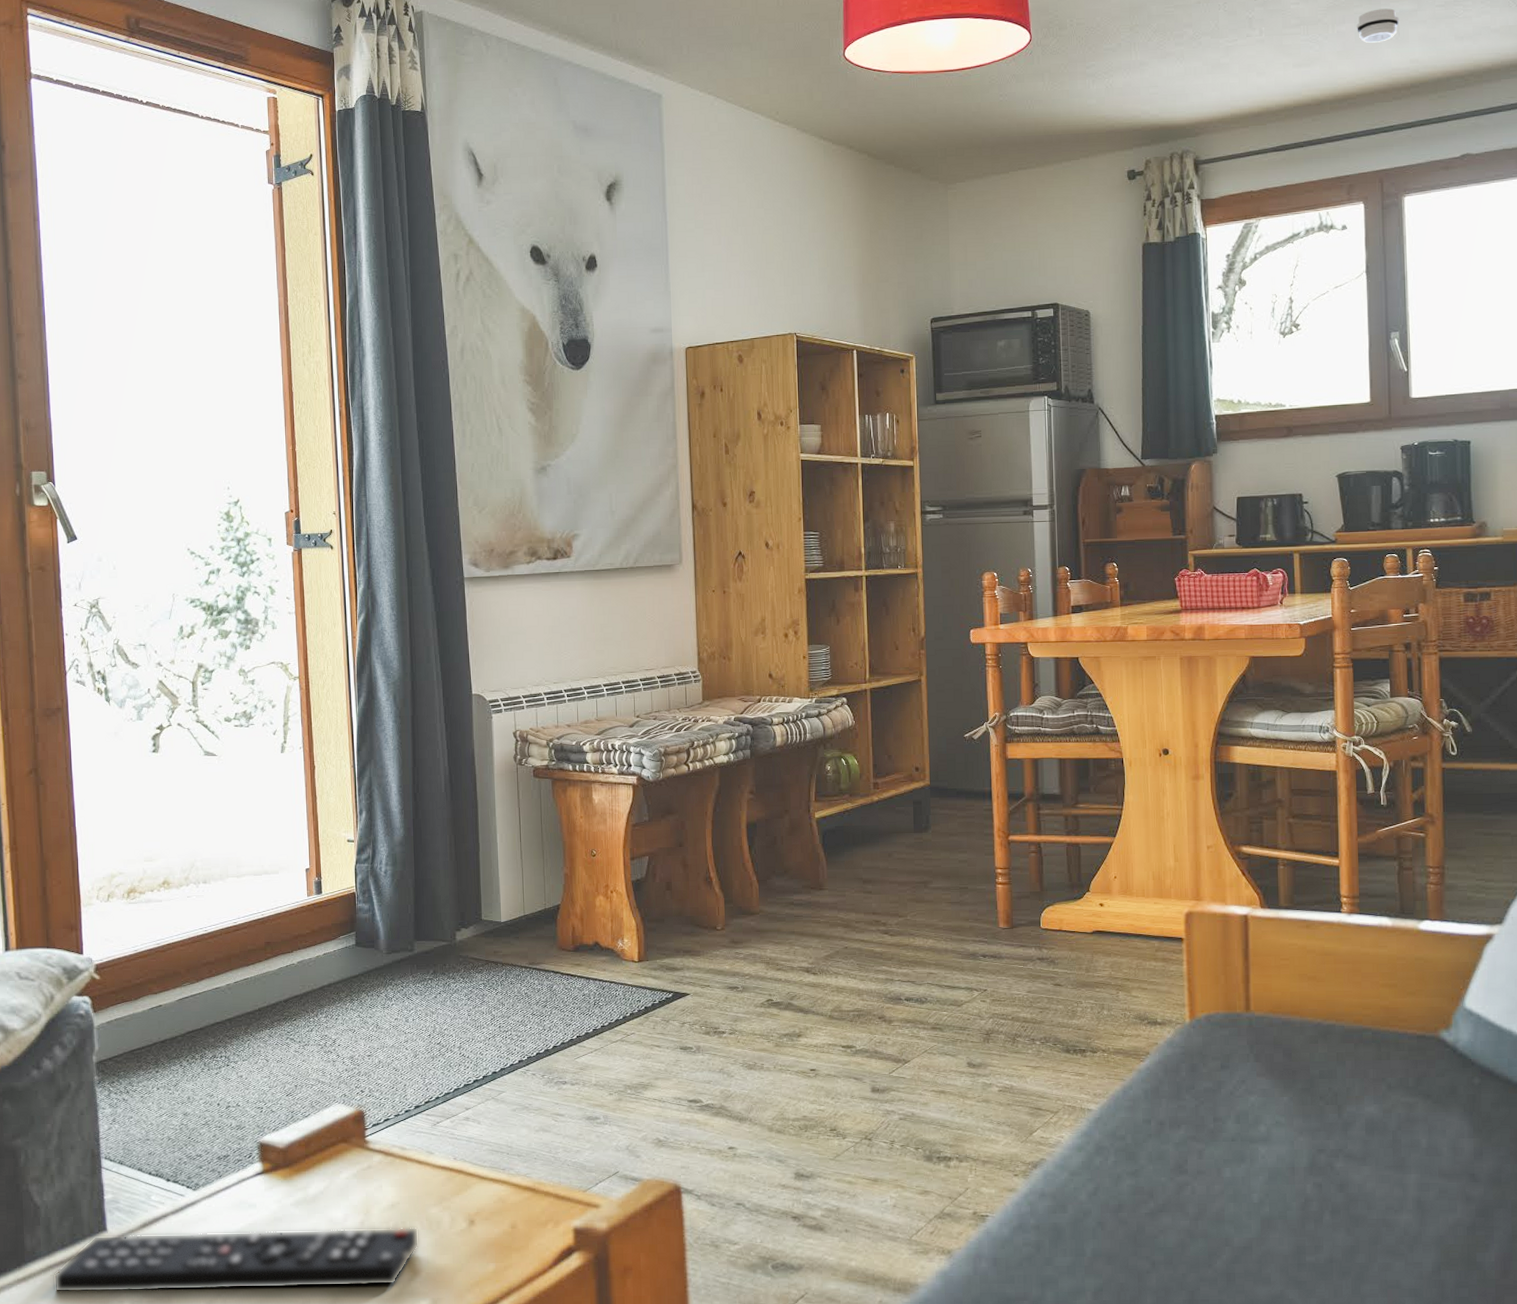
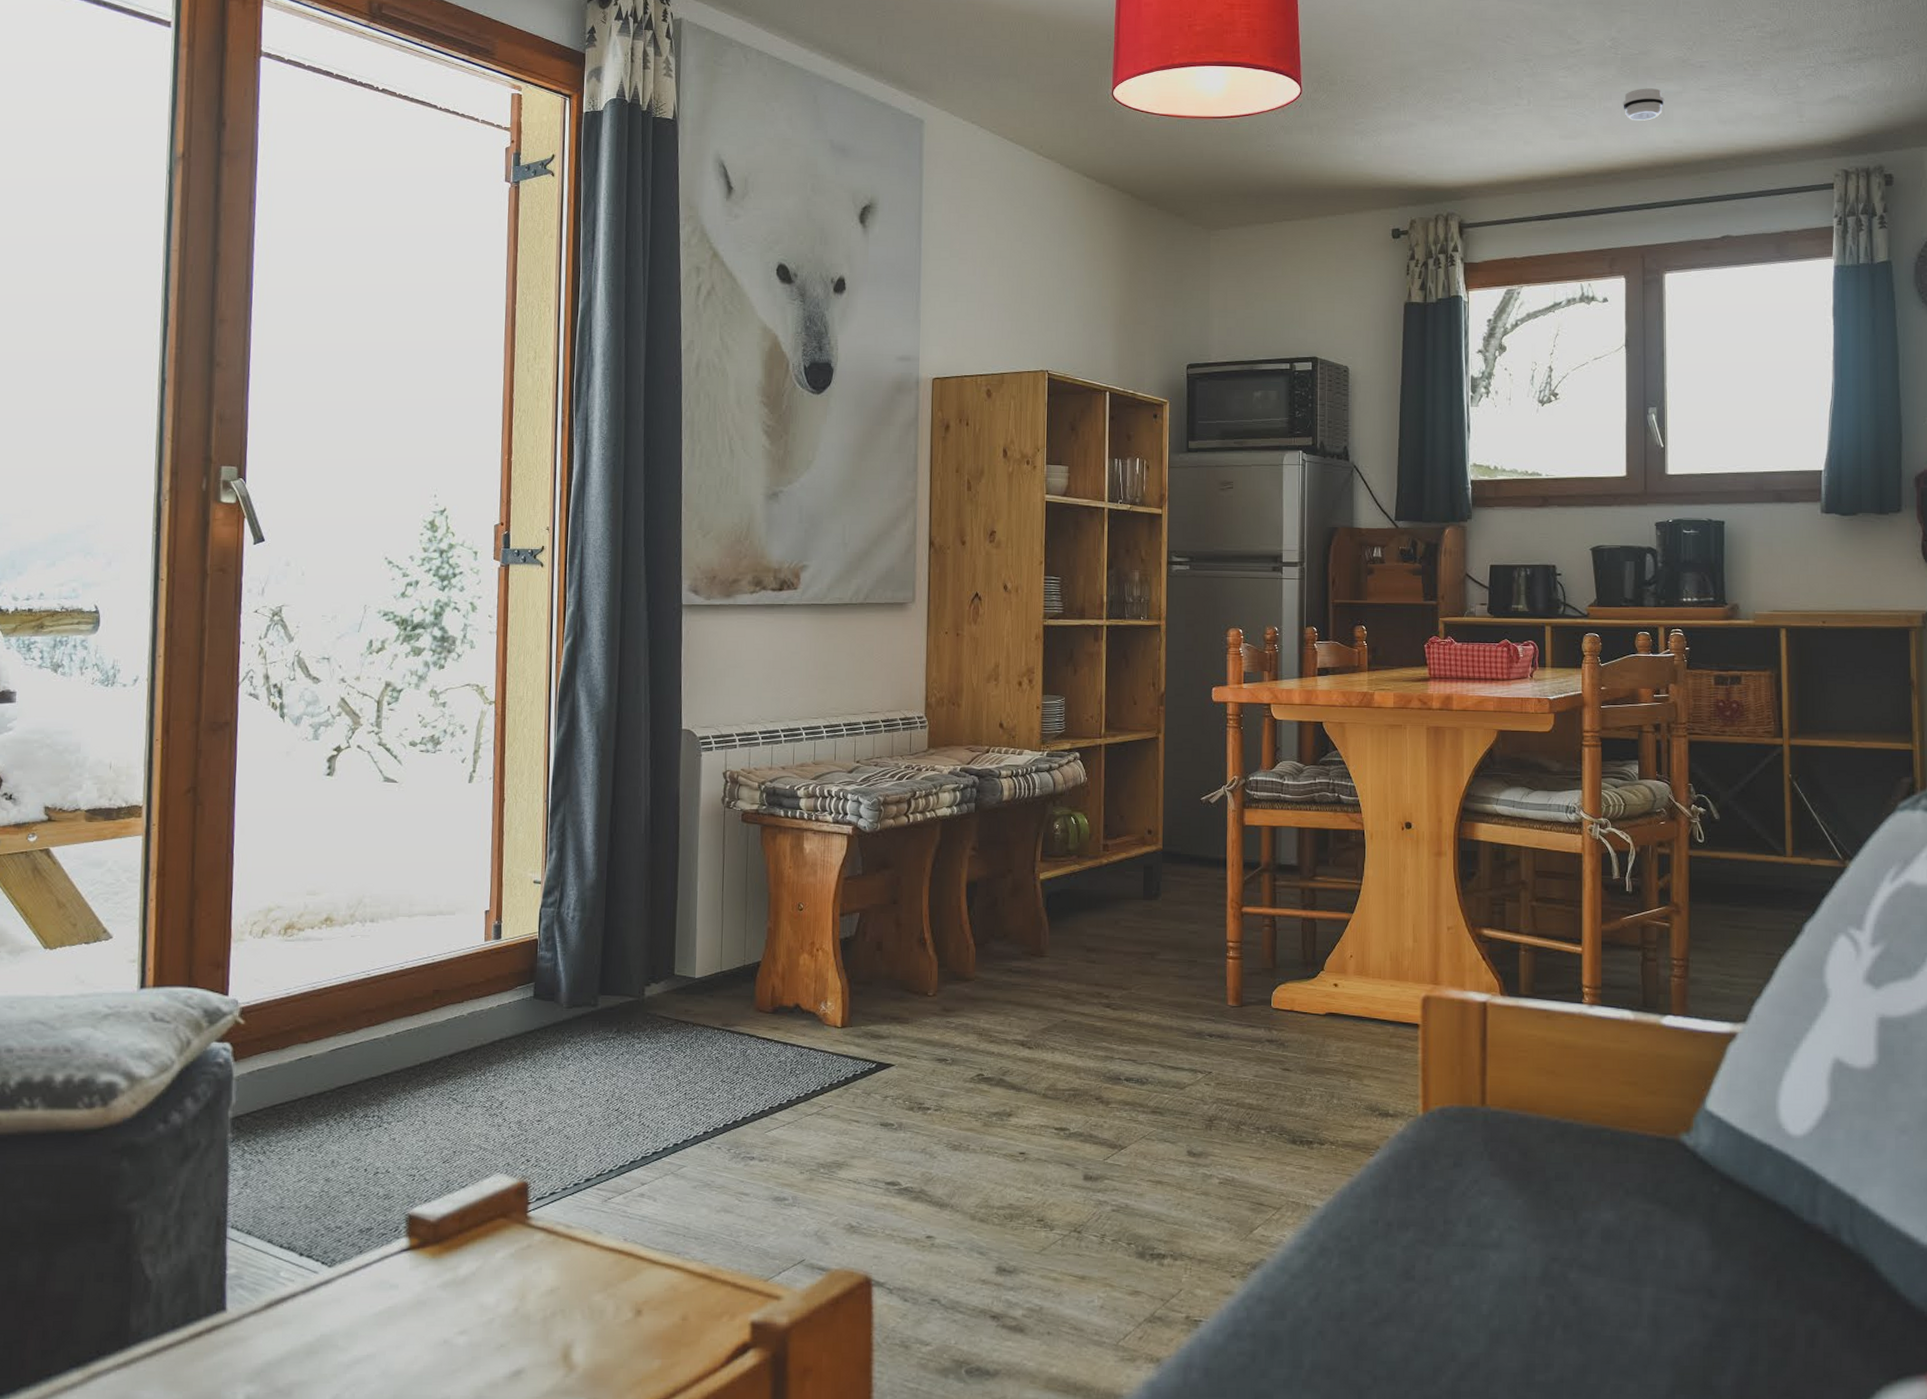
remote control: present [53,1227,420,1294] -> none [158,1315,580,1384]

